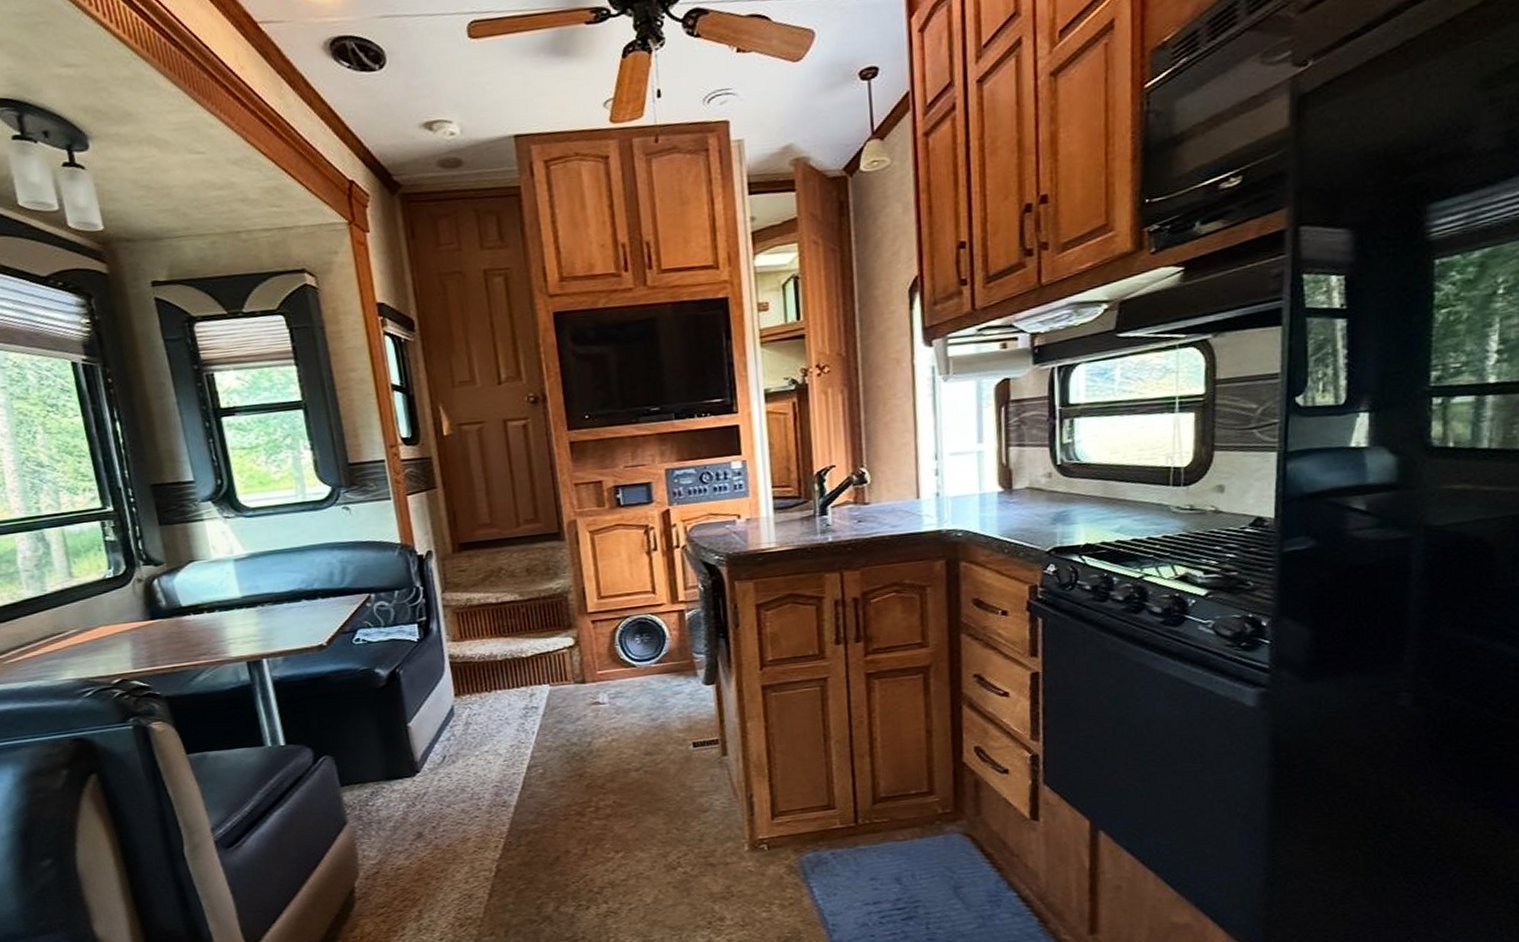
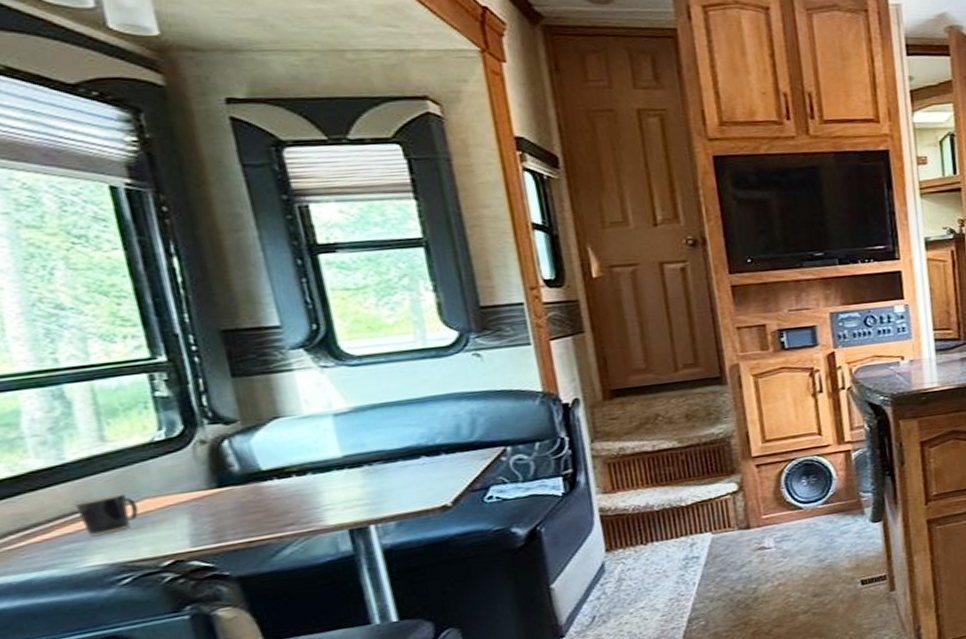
mug: none [53,621,96,656] -> present [74,493,139,537]

